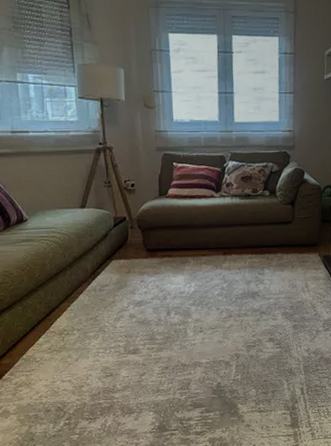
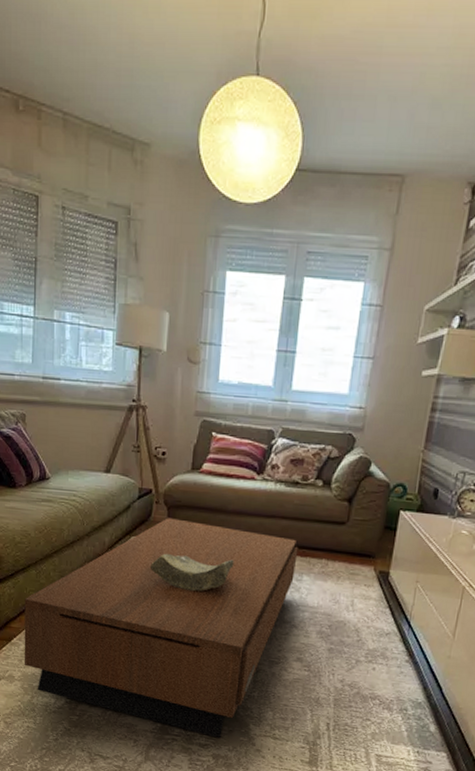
coffee table: none [13,239,258,424] -> present [24,518,299,738]
decorative bowl: none [132,266,206,299] -> present [150,553,234,591]

